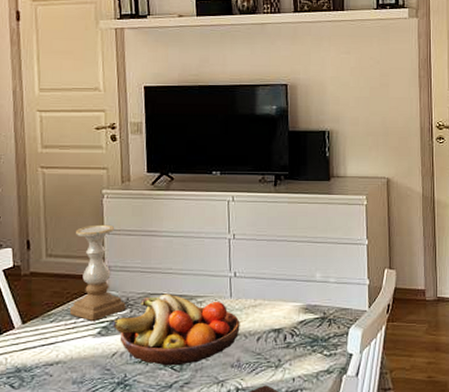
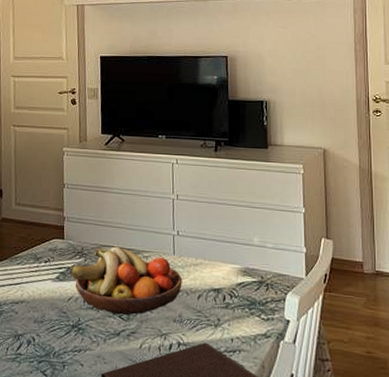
candle holder: present [69,224,126,321] -> none [33,179,81,266]

